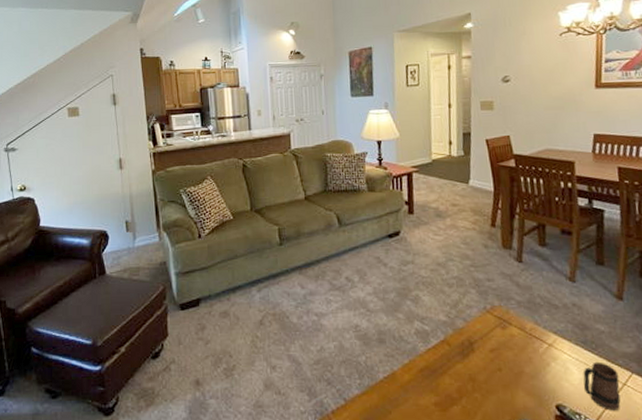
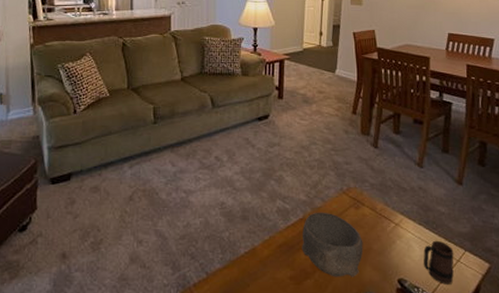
bowl: none [445,333,514,403] -> present [302,212,363,277]

